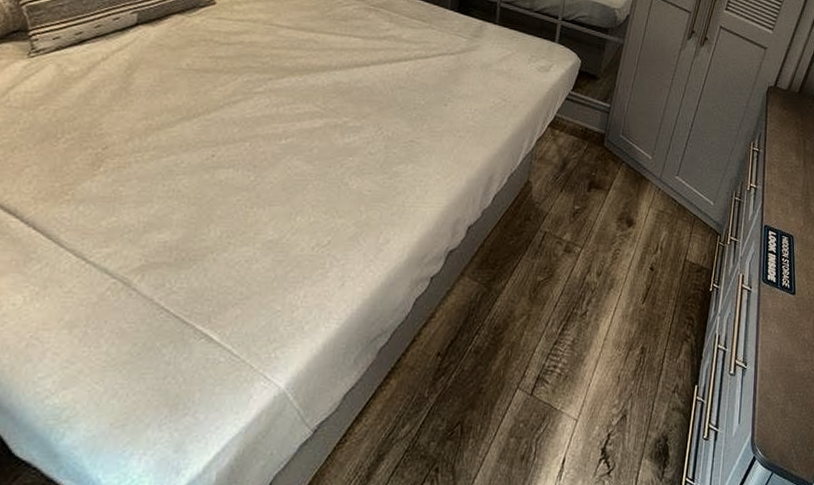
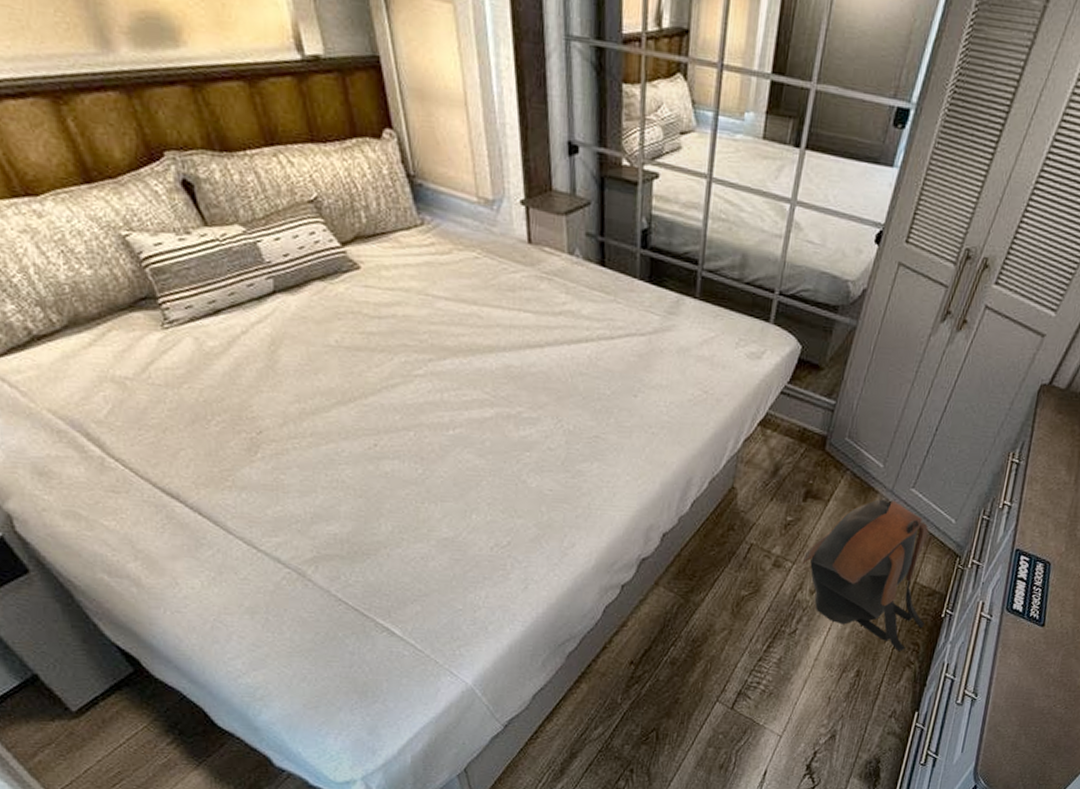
backpack: none [590,187,697,327] -> present [803,499,929,652]

